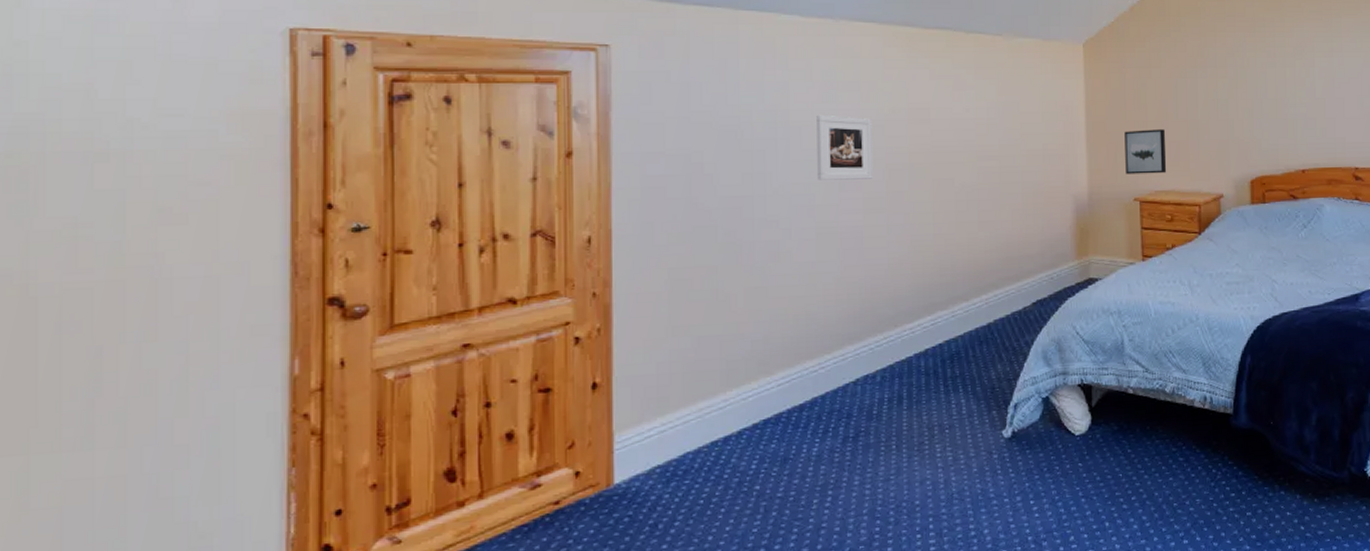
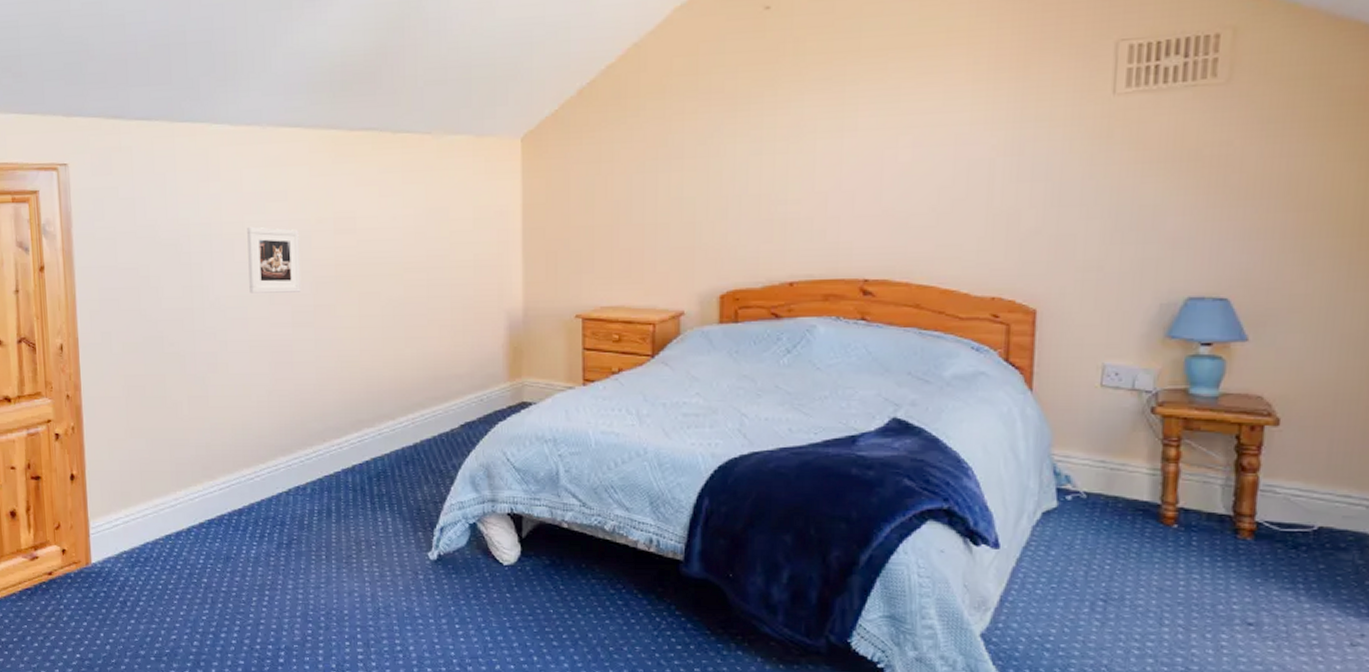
wall art: present [1124,129,1167,175] -> none [567,235,616,288]

